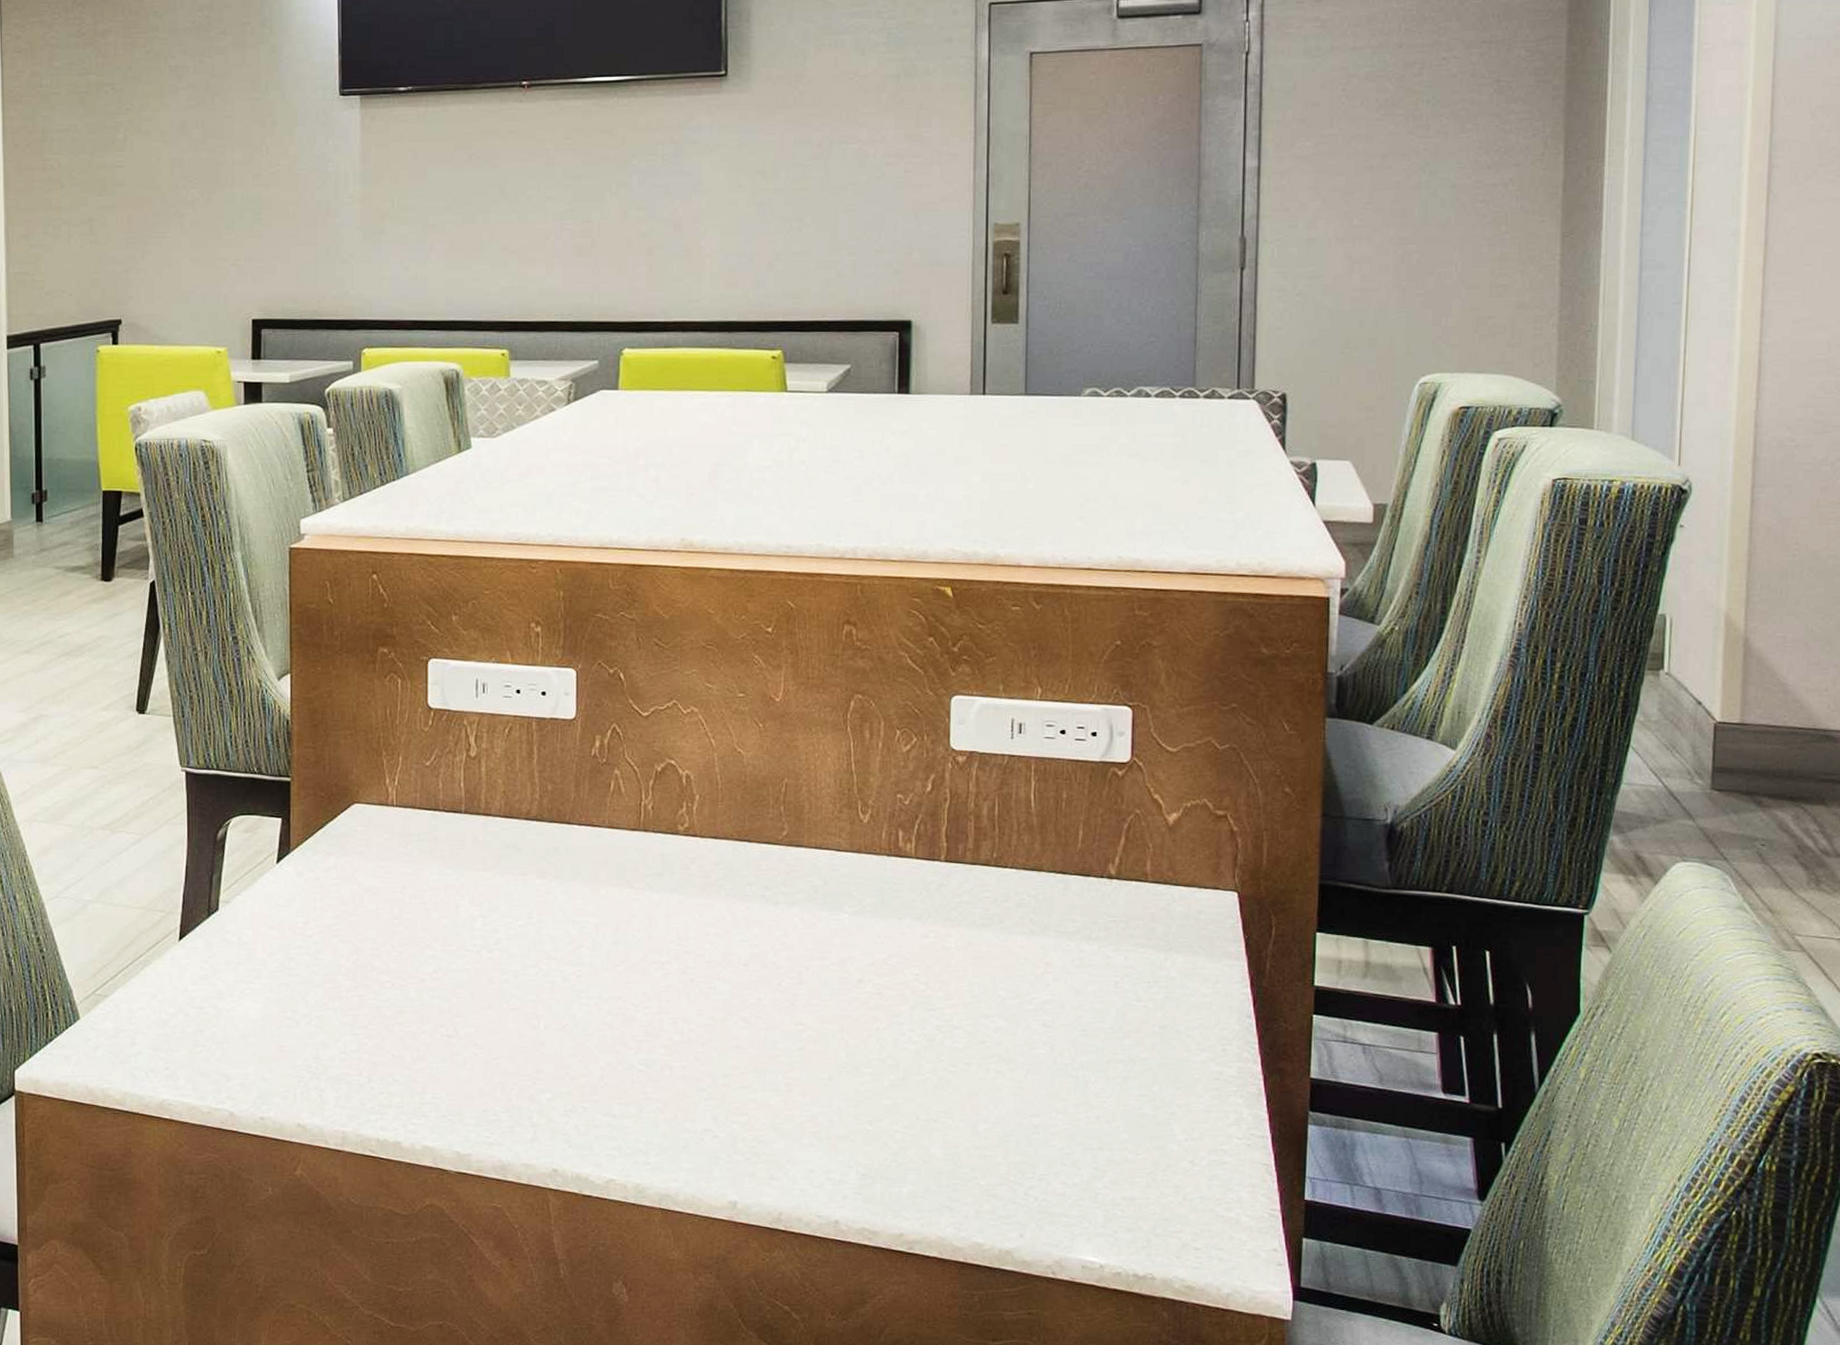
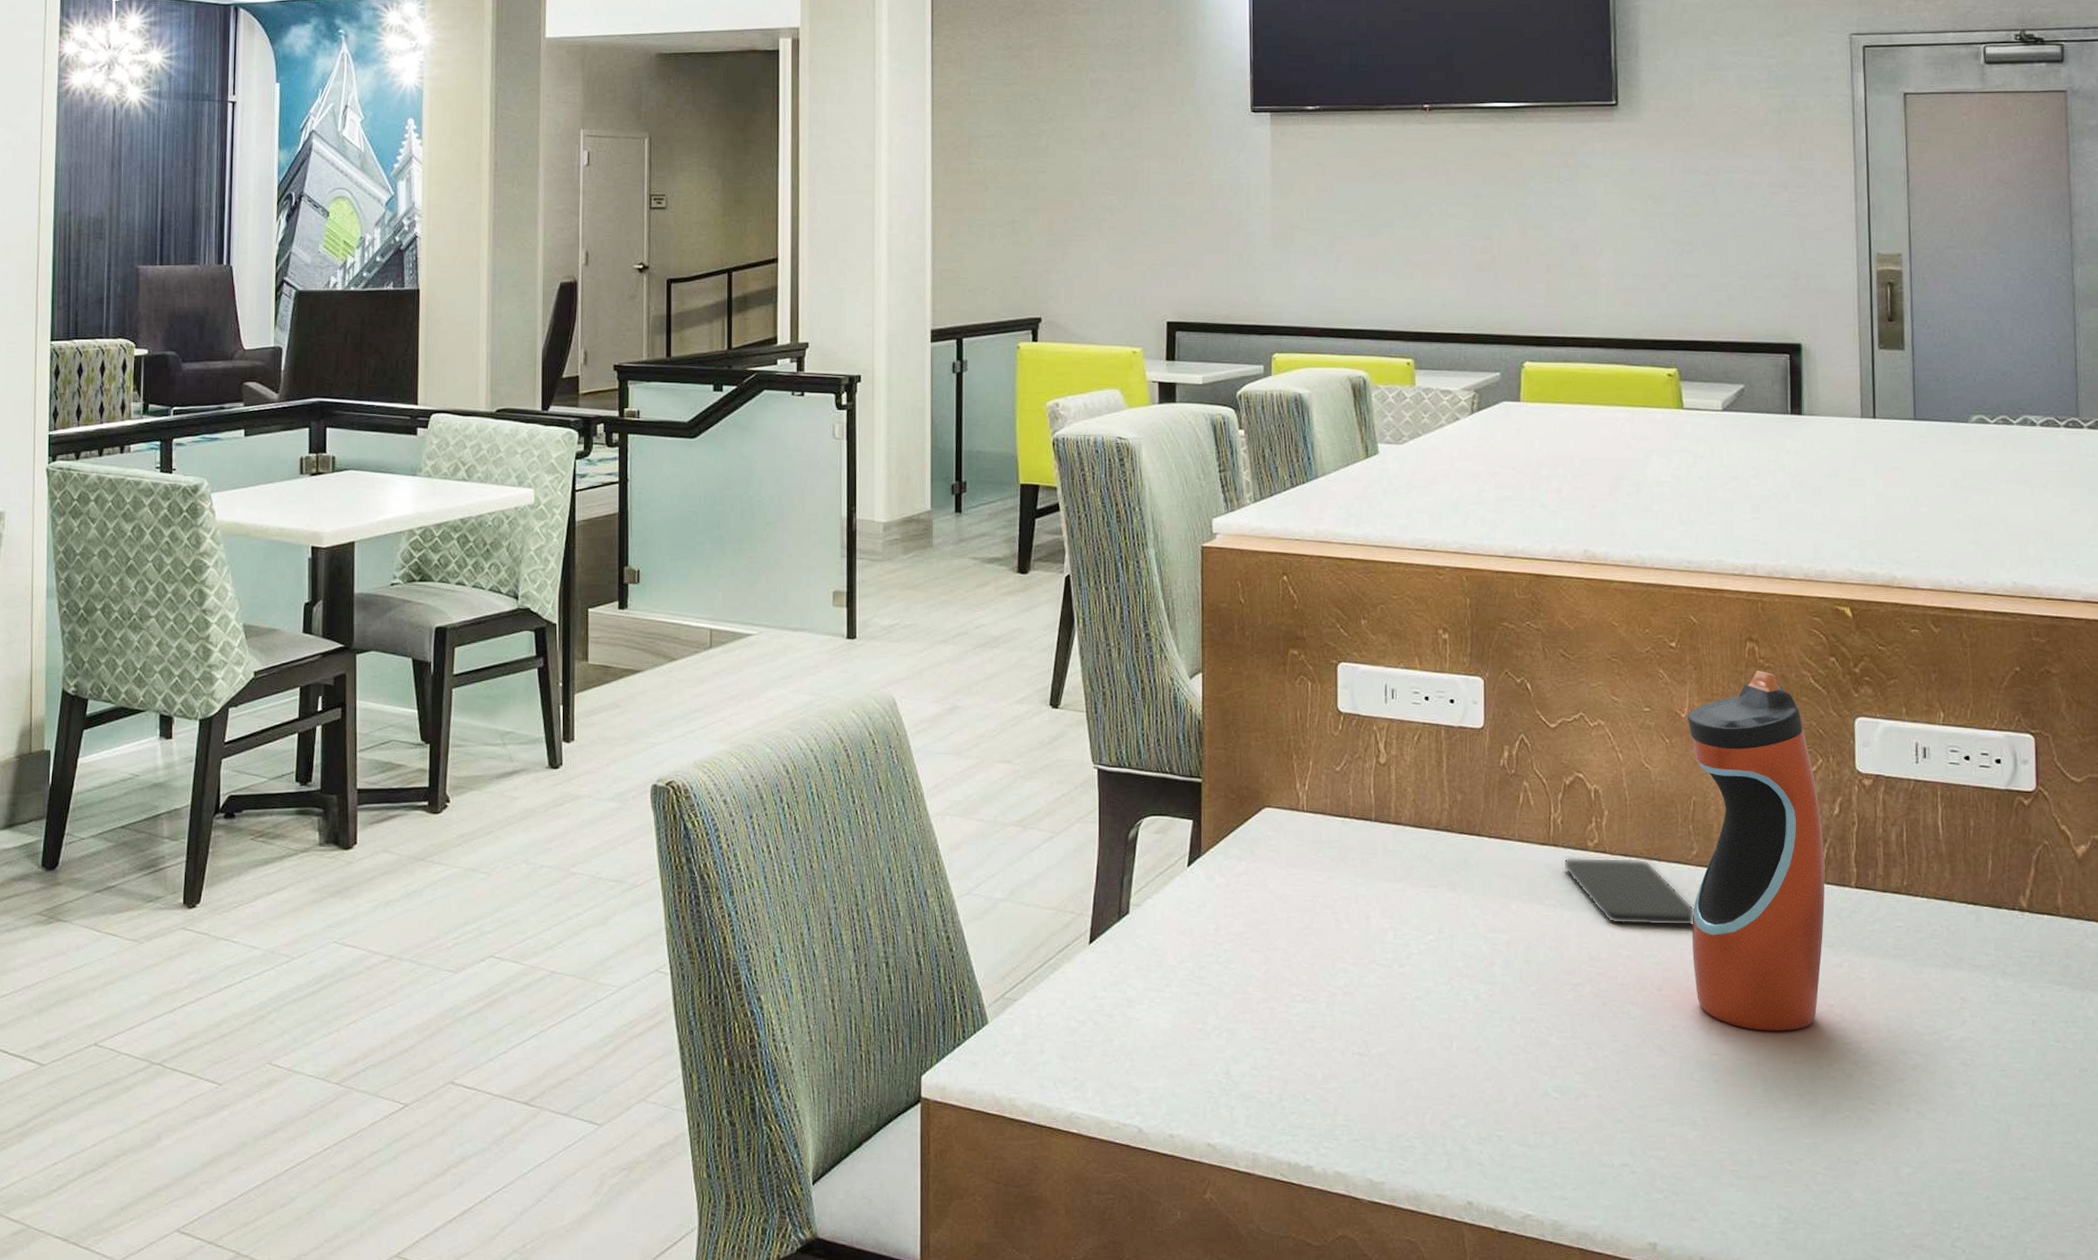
smartphone: none [652,840,784,905] -> present [1562,857,1695,926]
water bottle: none [779,652,915,1001] -> present [1688,670,1825,1031]

